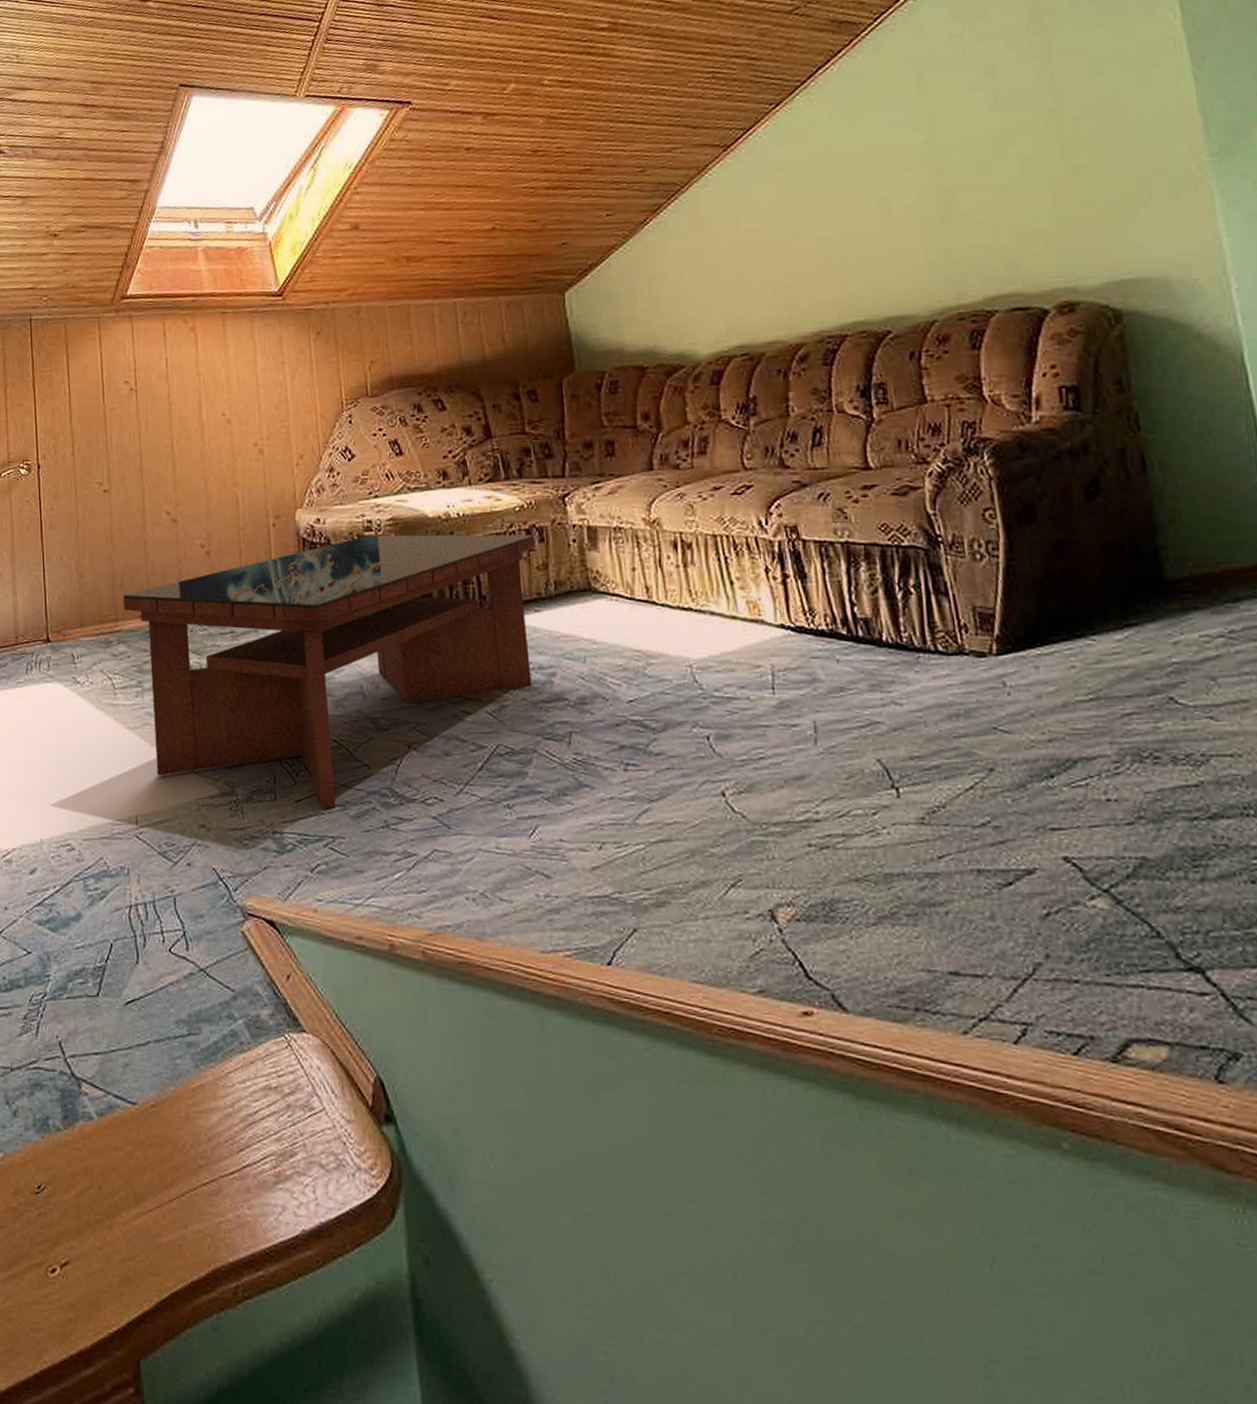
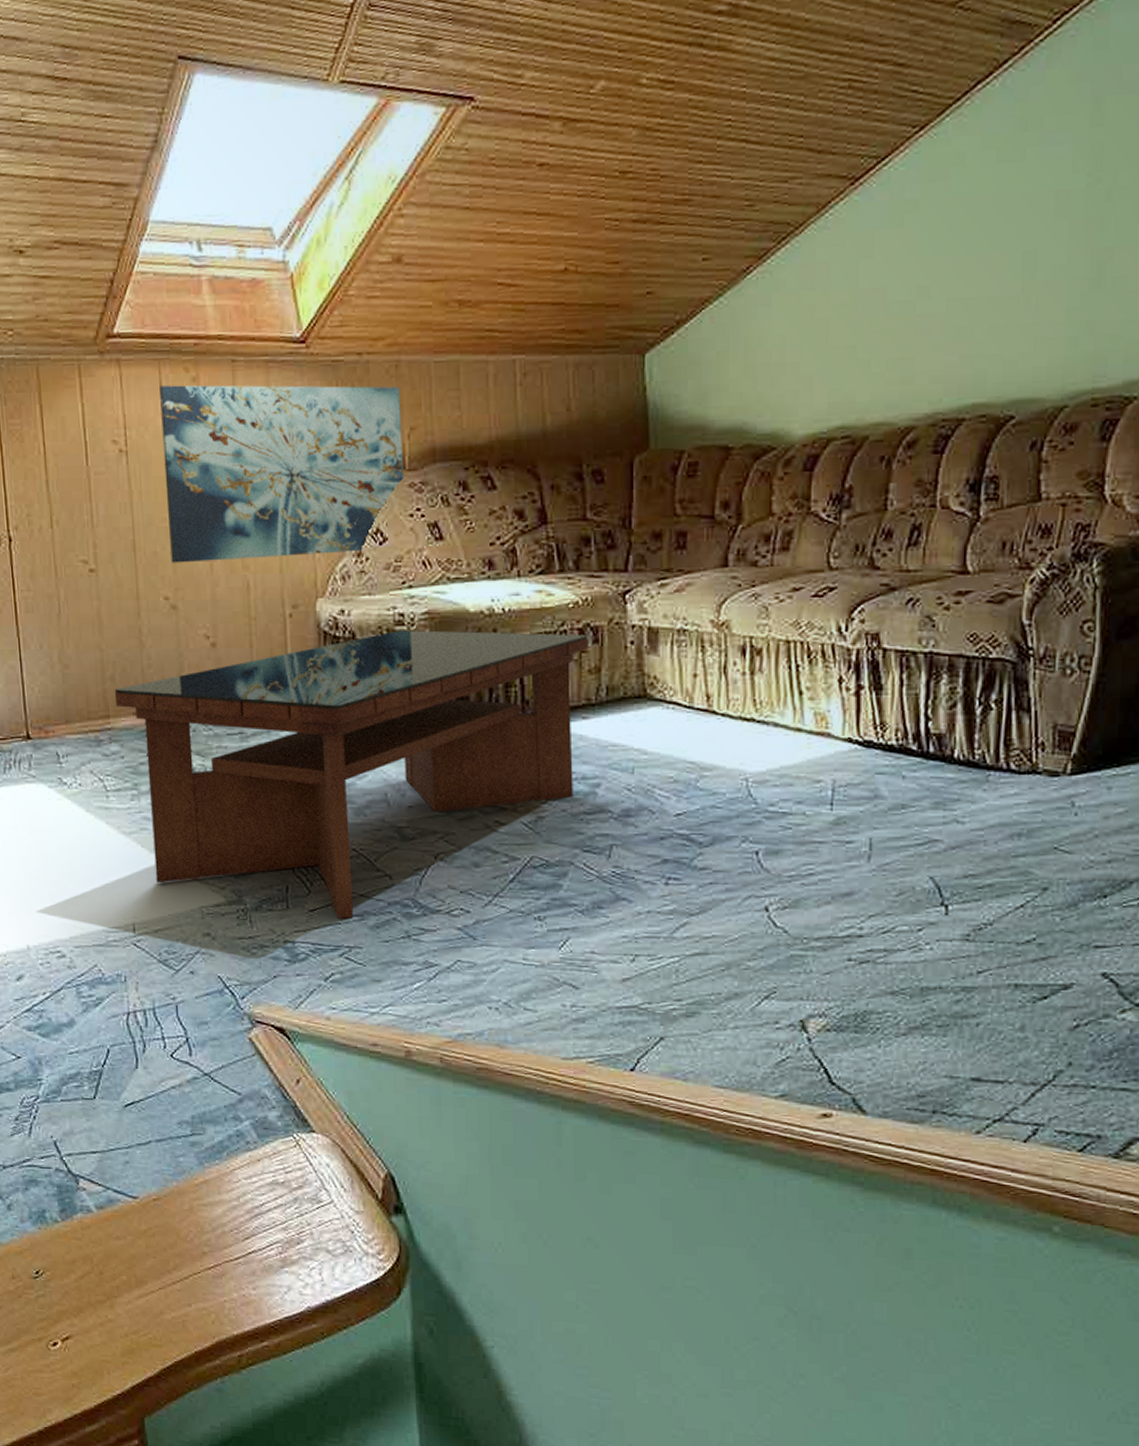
wall art: none [164,328,367,483] -> present [160,385,403,563]

